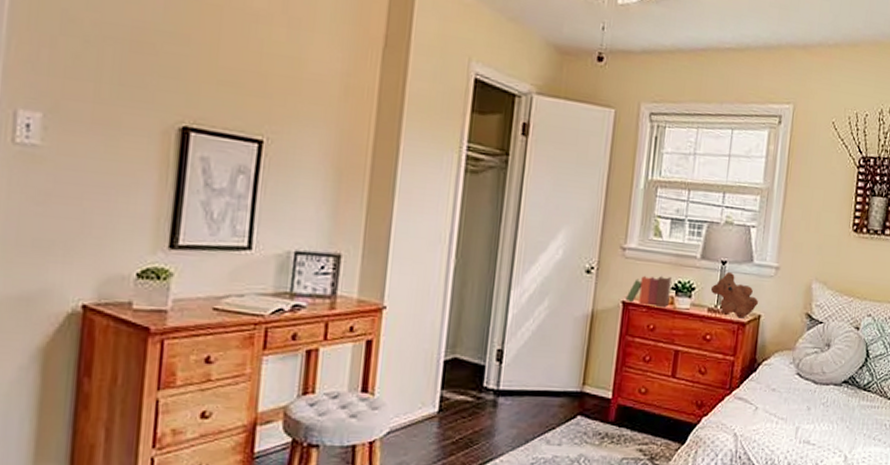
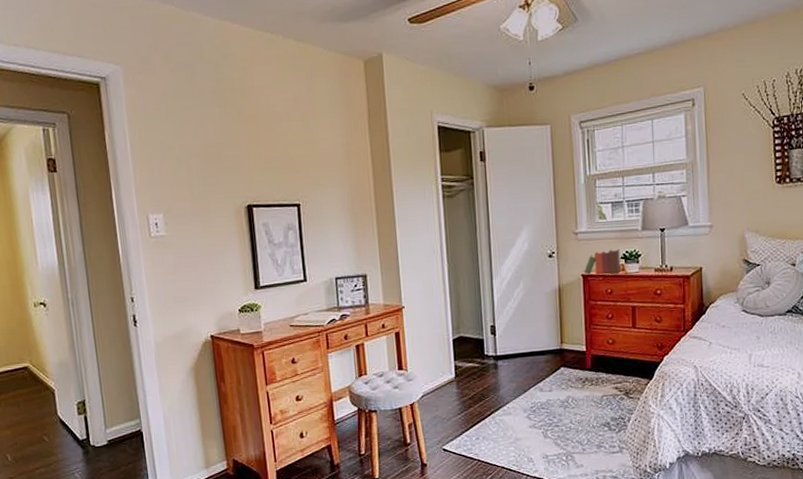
teddy bear: present [710,271,759,319] -> none [654,236,699,273]

